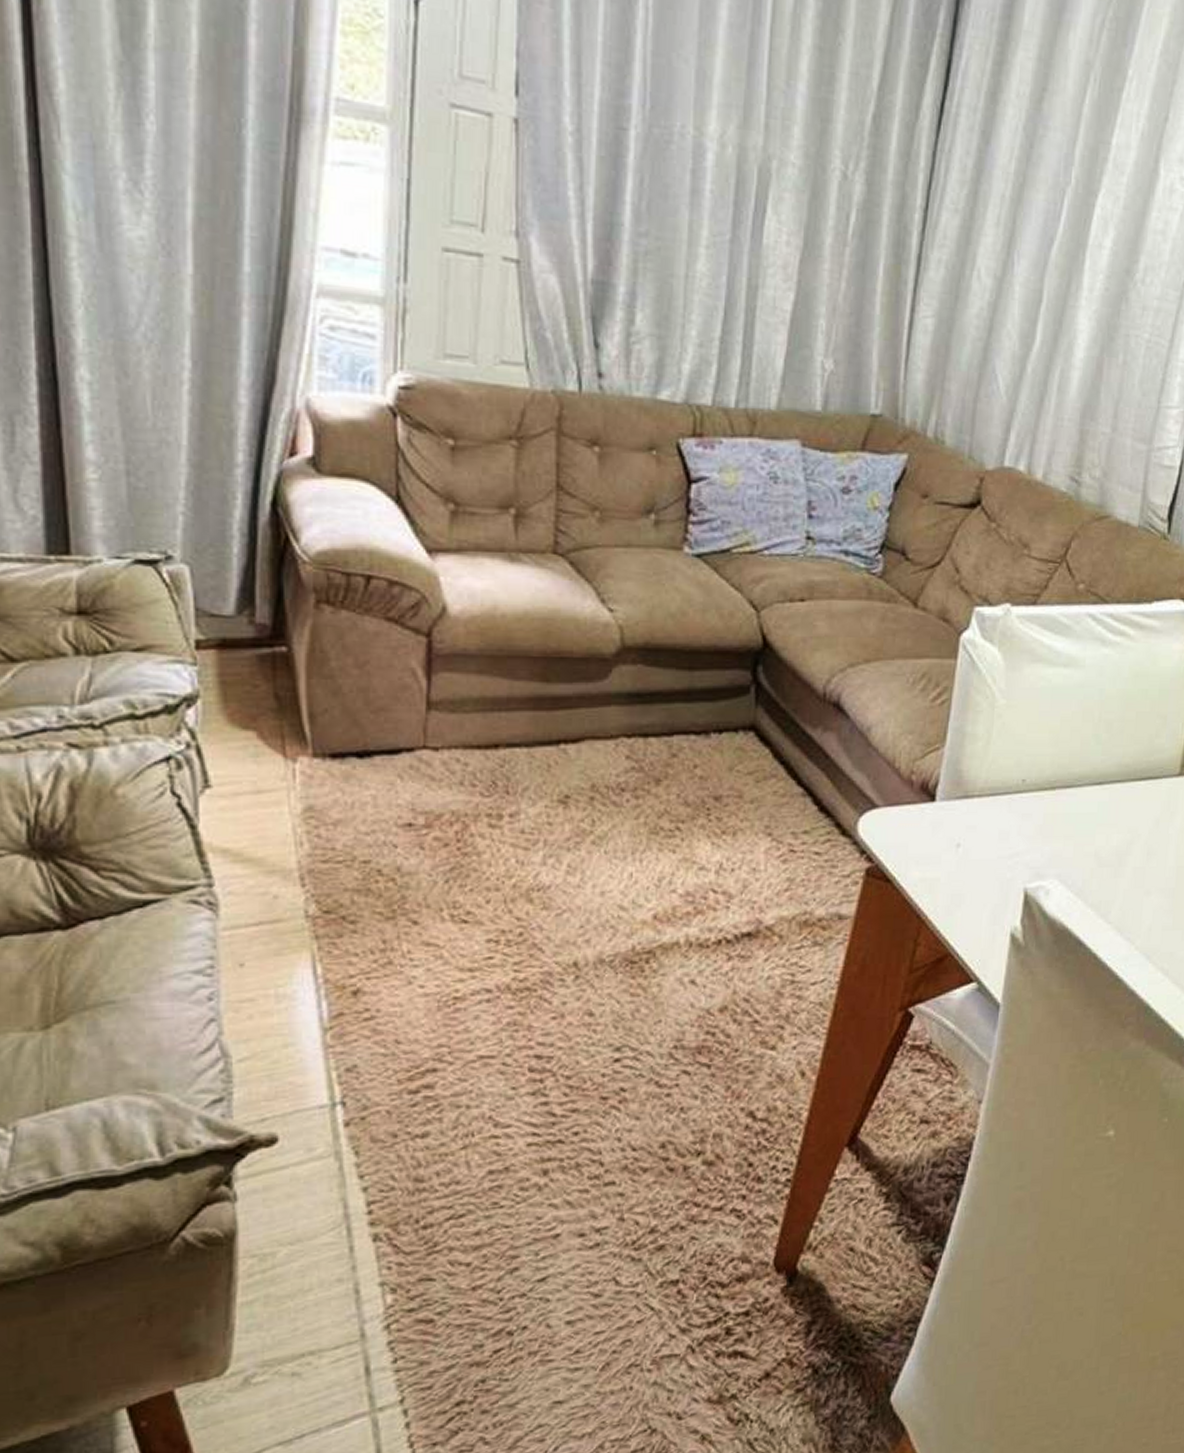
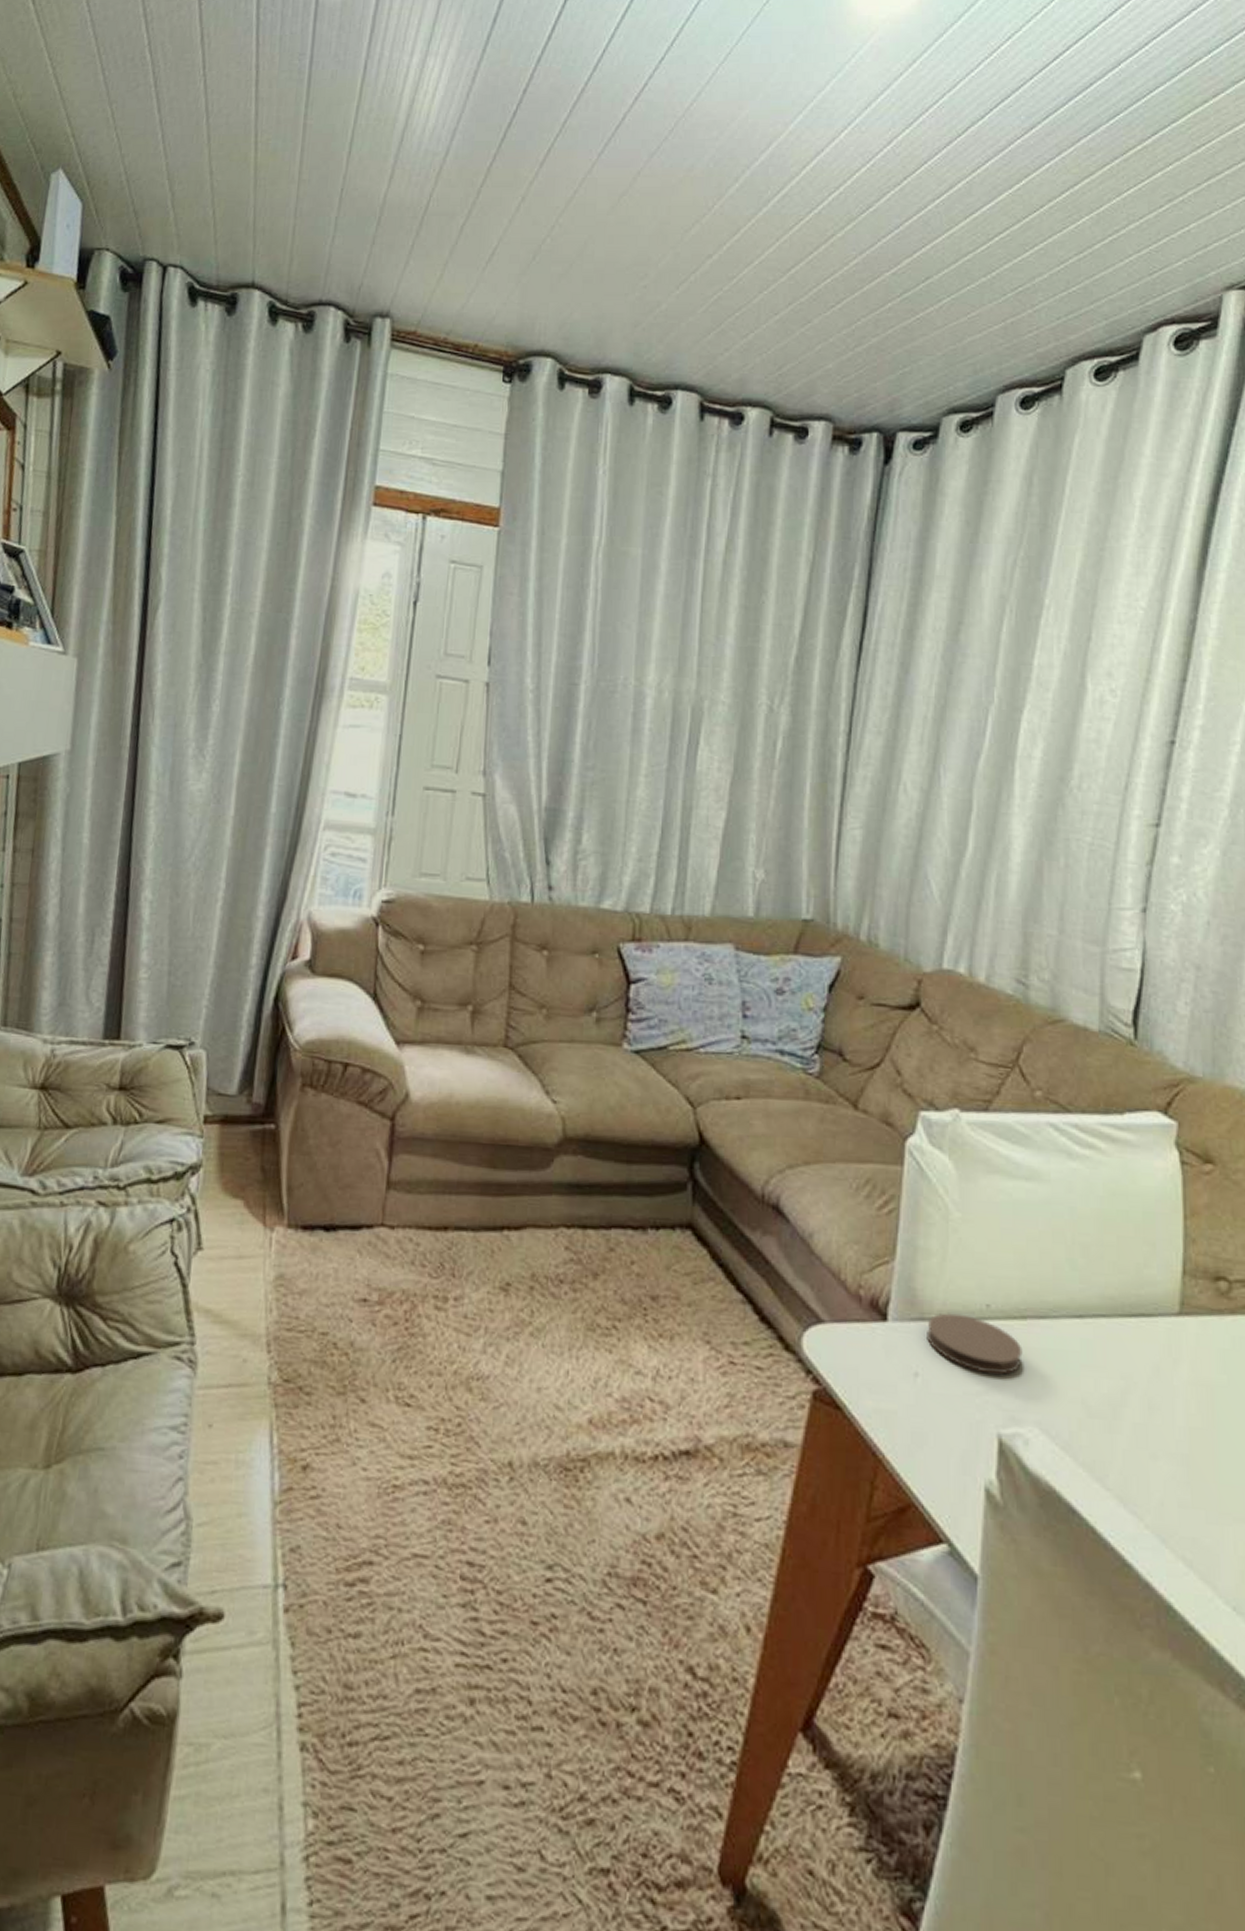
coaster: none [969,789,1050,839] -> present [927,1313,1023,1375]

